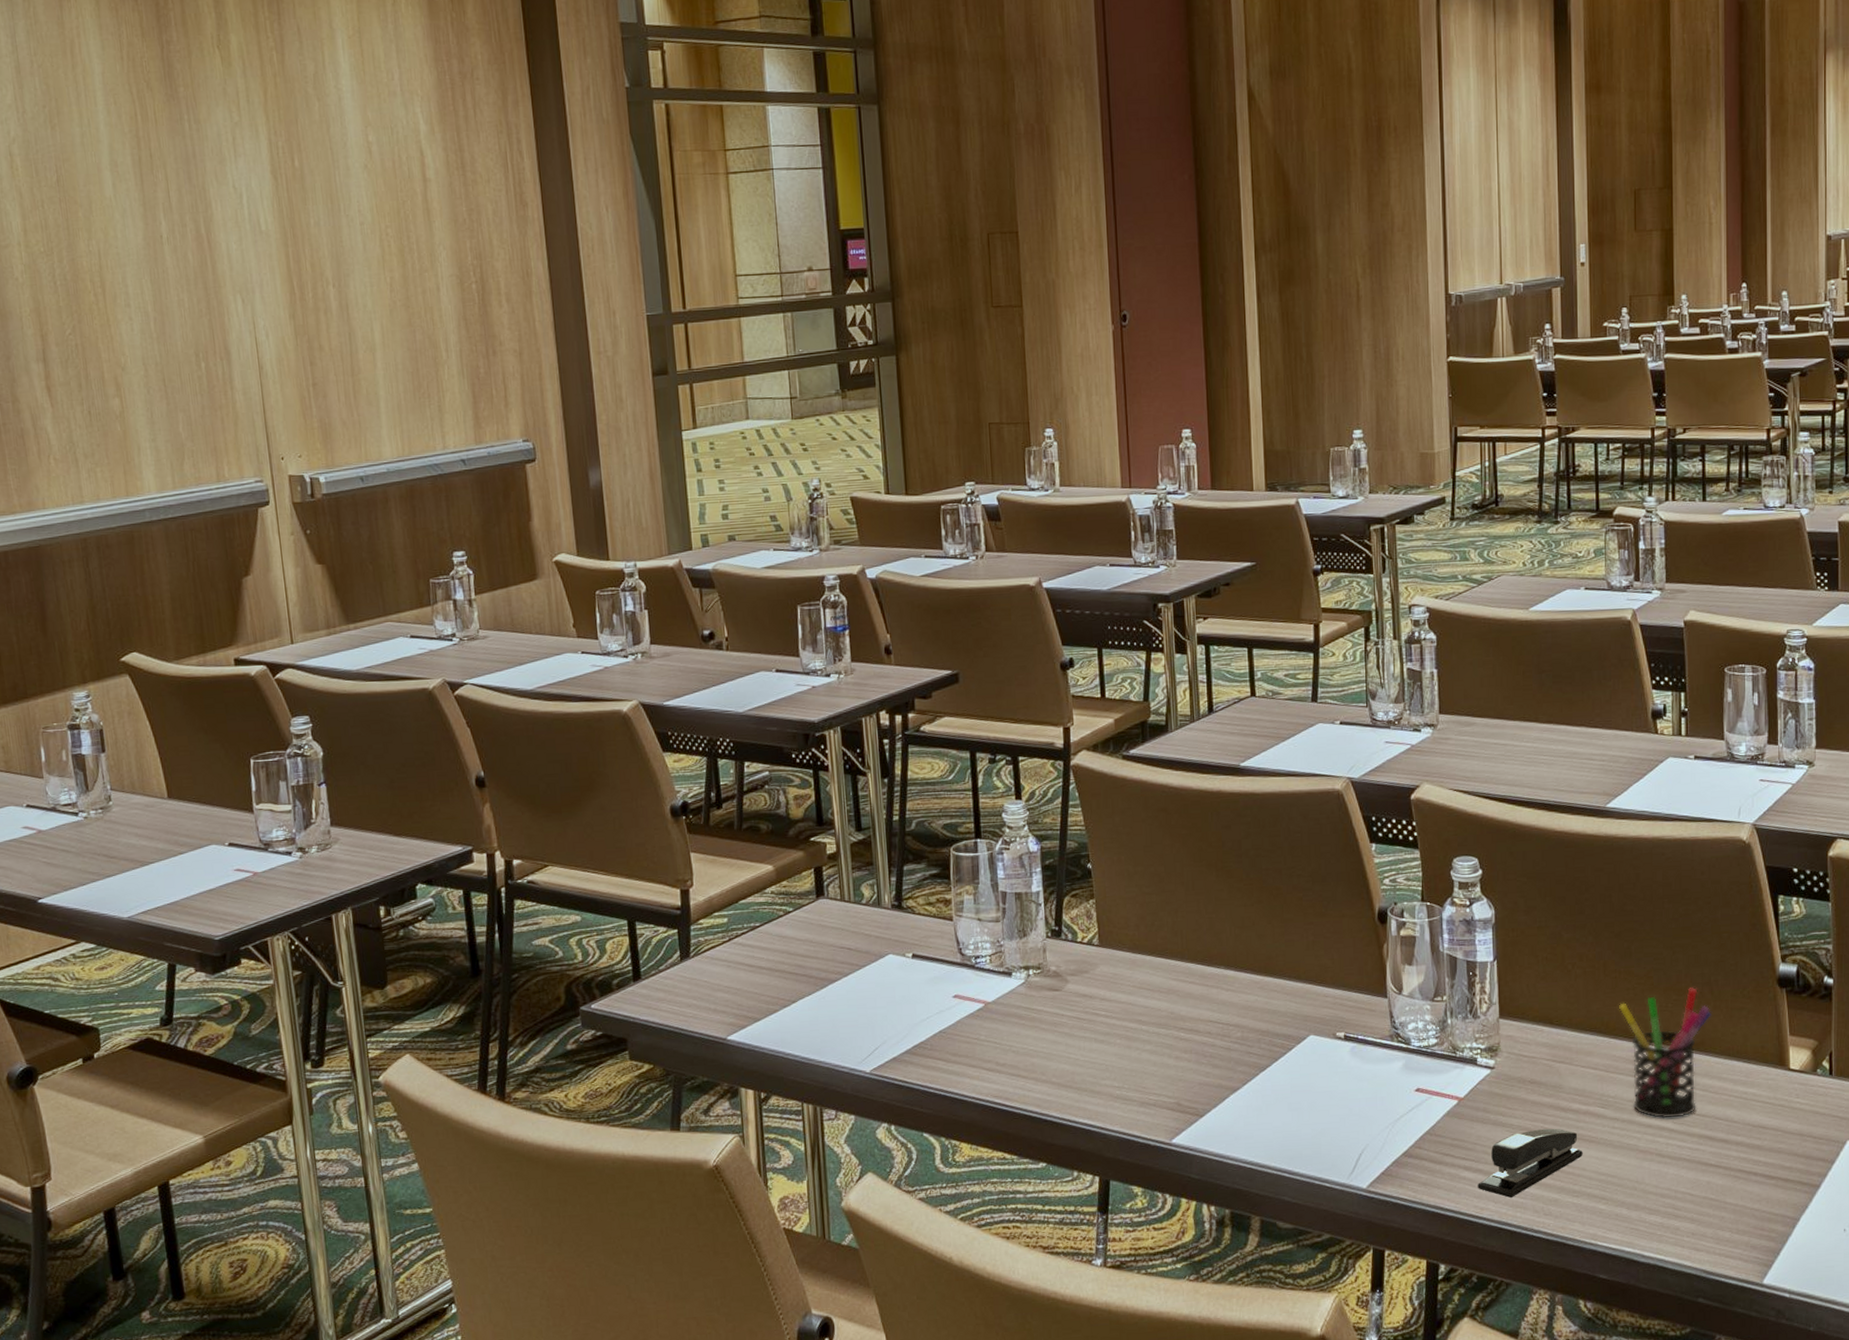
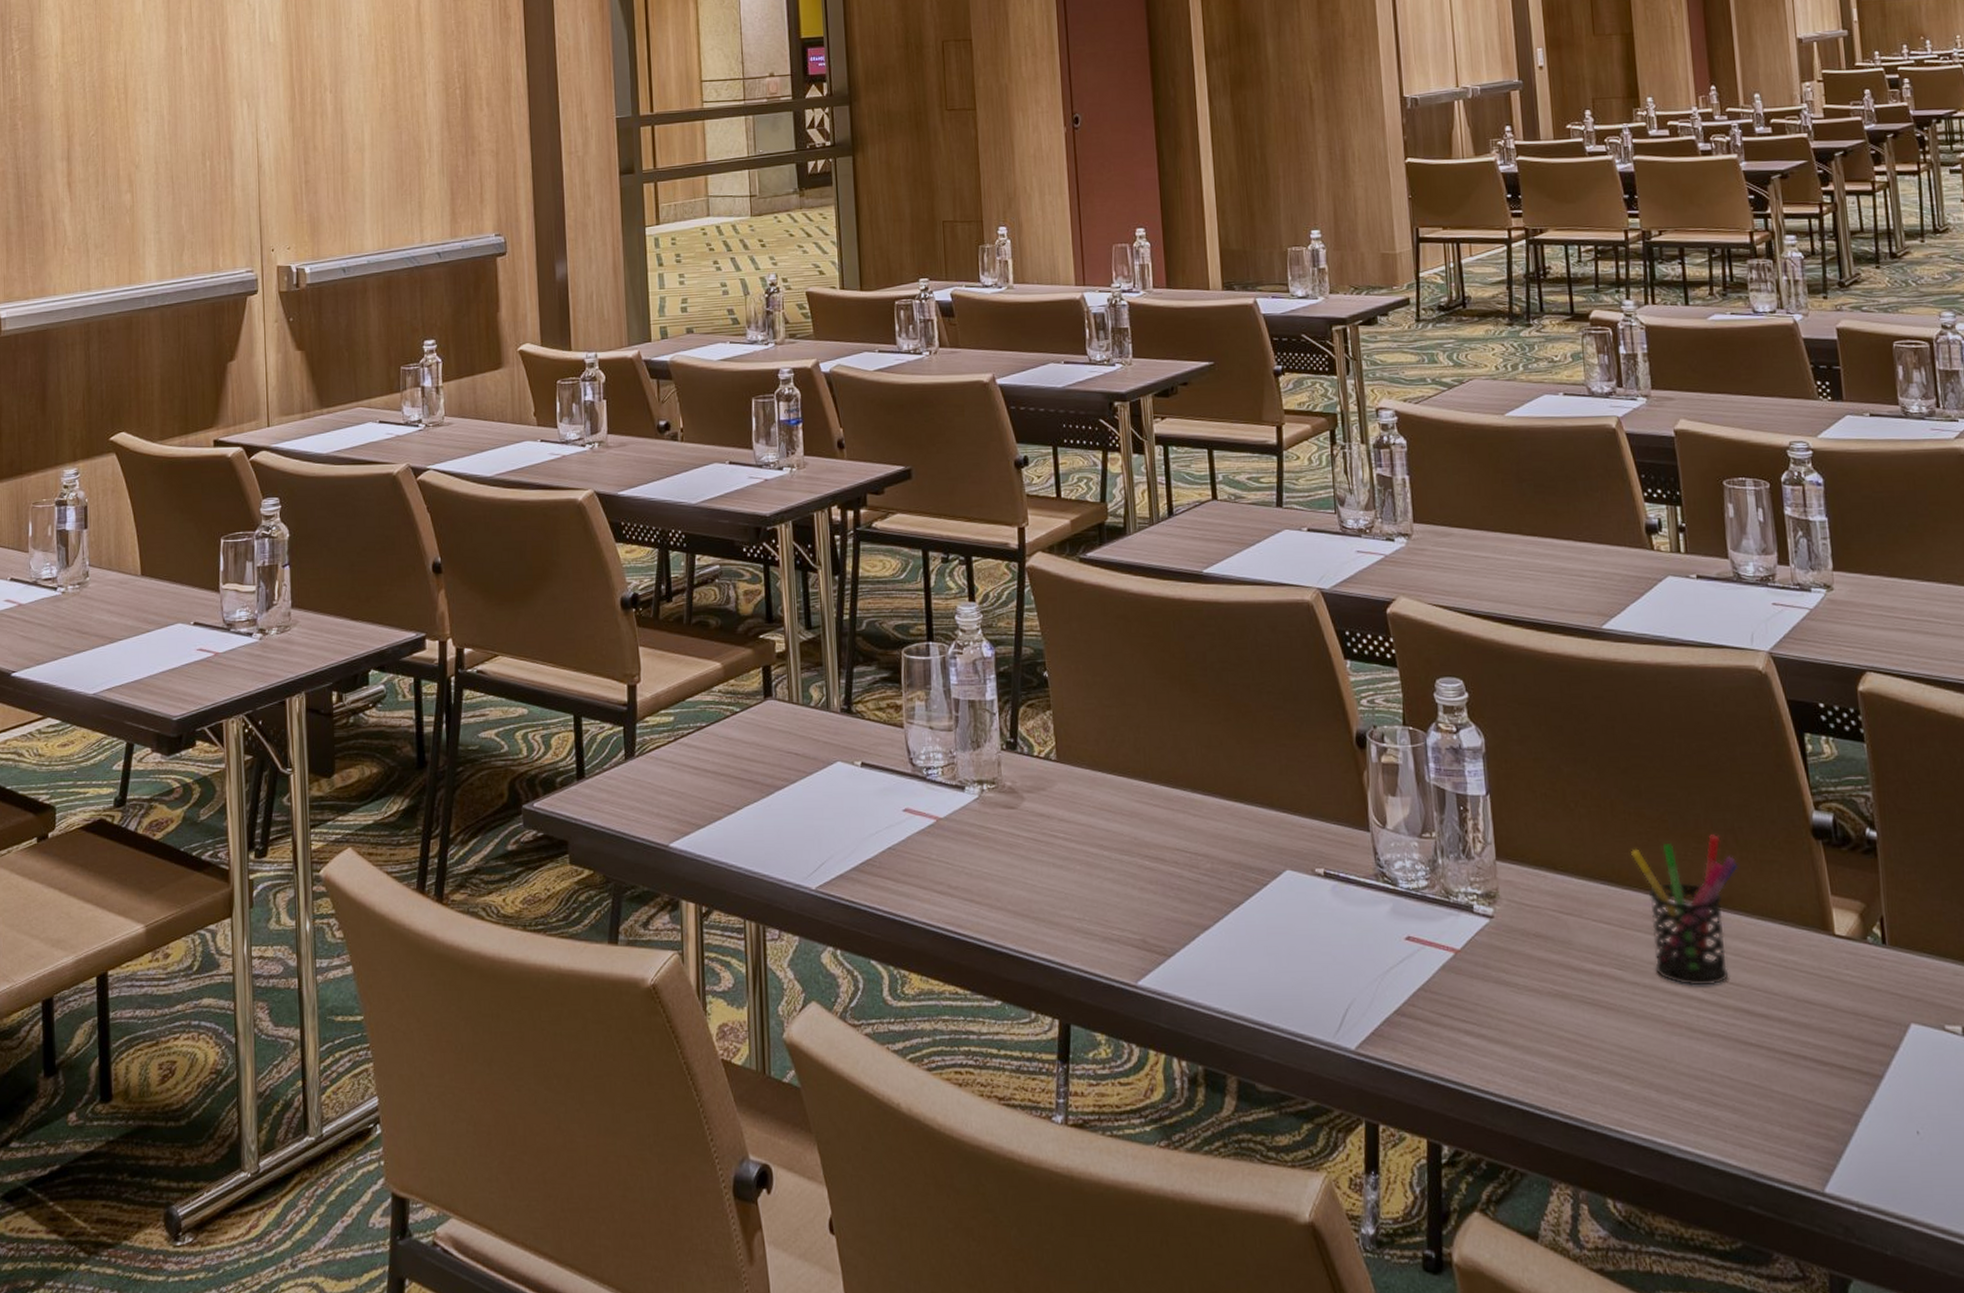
stapler: present [1478,1128,1583,1198] -> none [1481,990,1601,1070]

